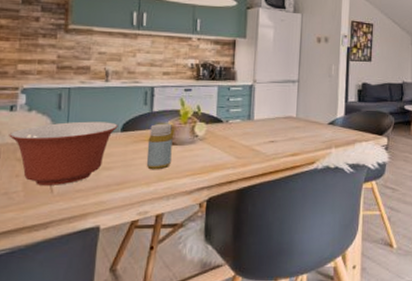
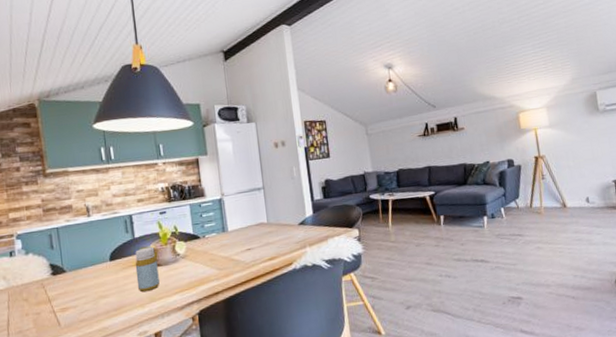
mixing bowl: present [9,121,118,185] -> none [13,253,107,321]

